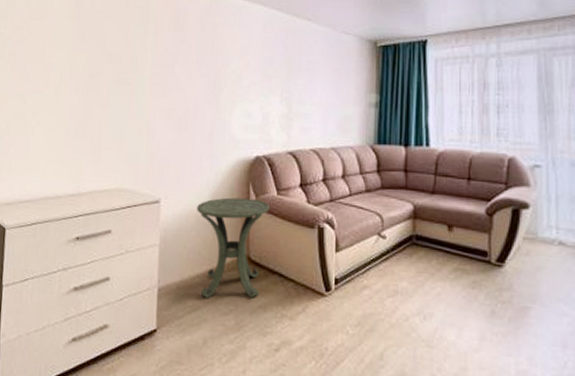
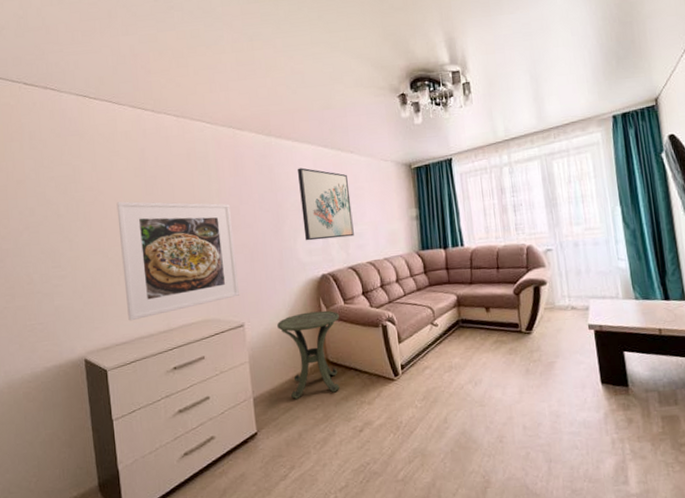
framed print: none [37,45,164,178] -> present [116,201,239,321]
wall art: none [242,31,301,117] -> present [298,167,354,241]

